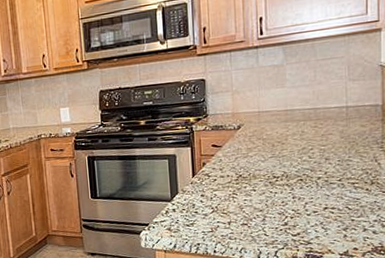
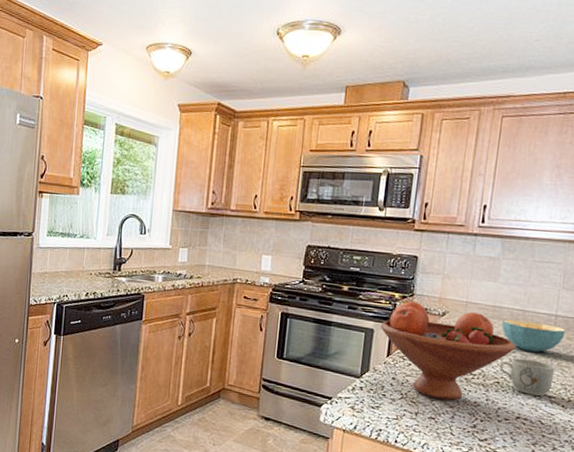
fruit bowl: none [181,120,312,206] -> present [380,301,516,400]
cereal bowl: none [296,116,359,146] -> present [502,319,566,352]
mug: none [301,152,354,185] -> present [500,357,555,396]

